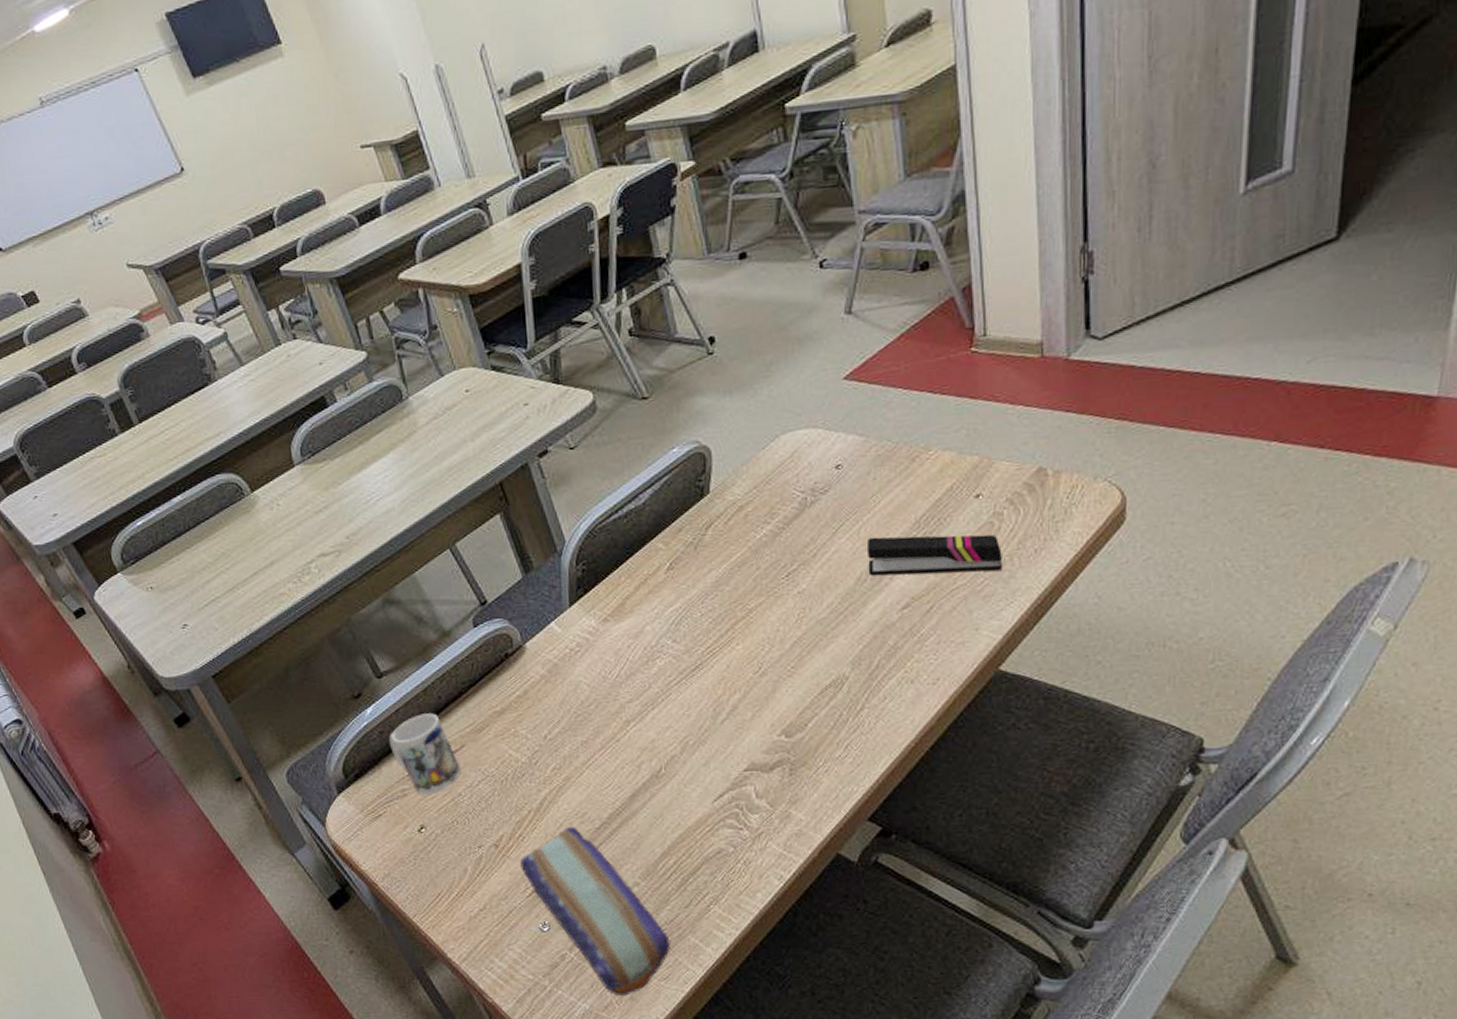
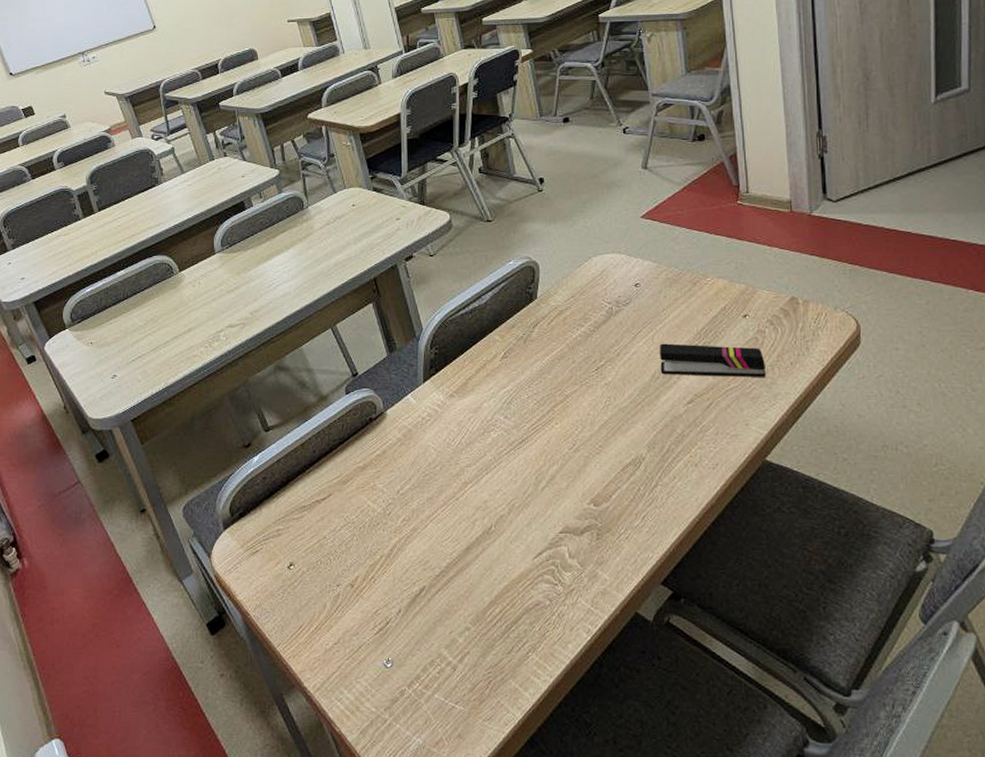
mug: present [388,713,461,796] -> none [269,464,327,536]
pencil case: present [520,826,670,996] -> none [371,572,494,733]

